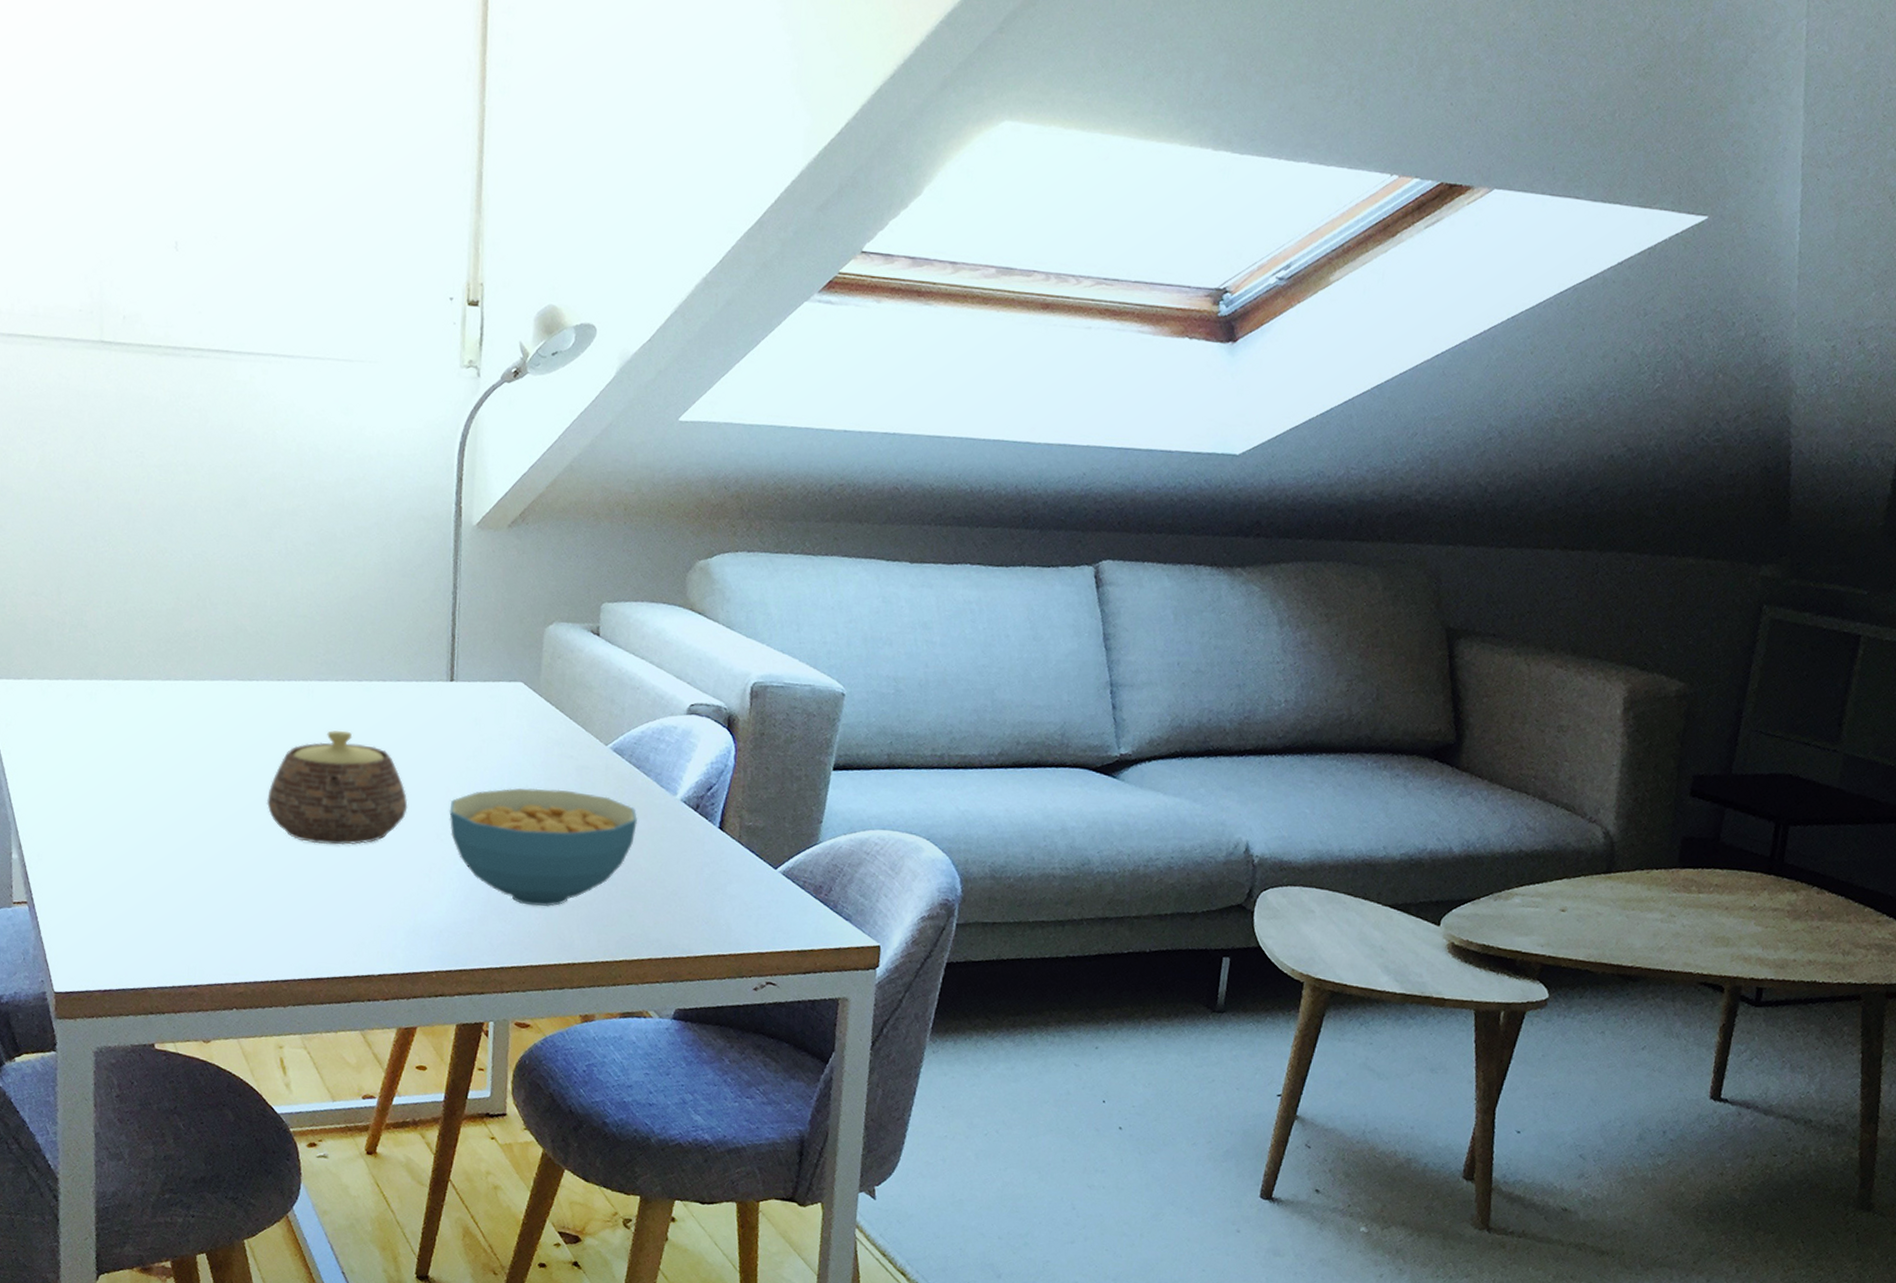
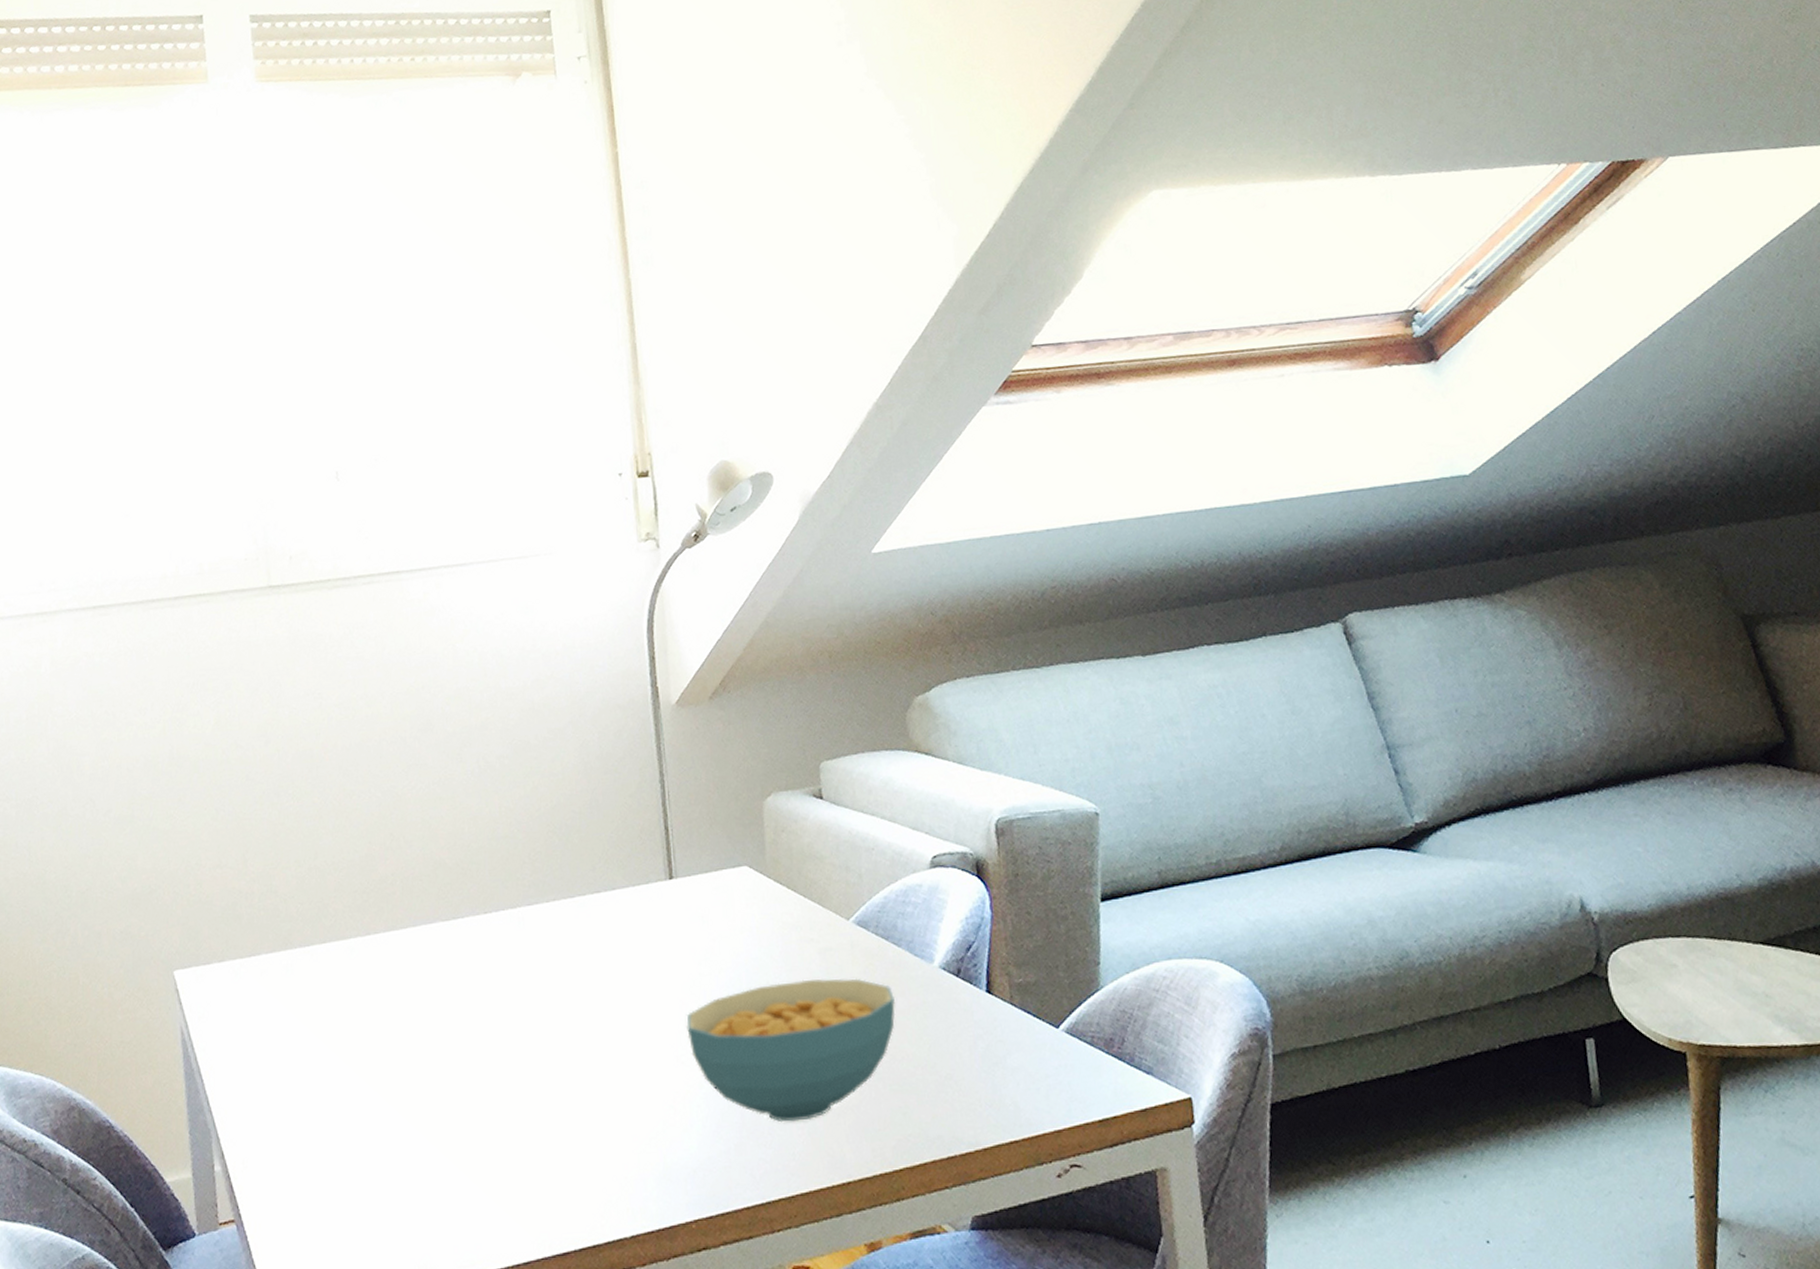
teapot: present [266,730,408,845] -> none [485,956,641,1093]

